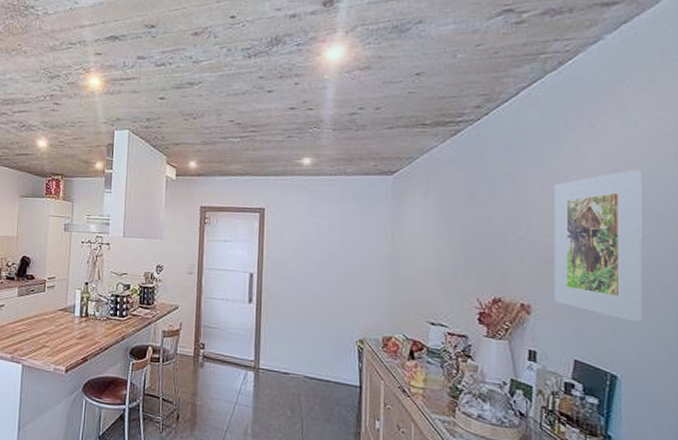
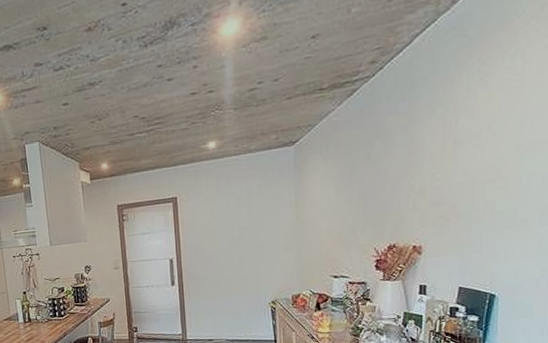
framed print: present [553,170,642,322] -> none [443,102,527,245]

